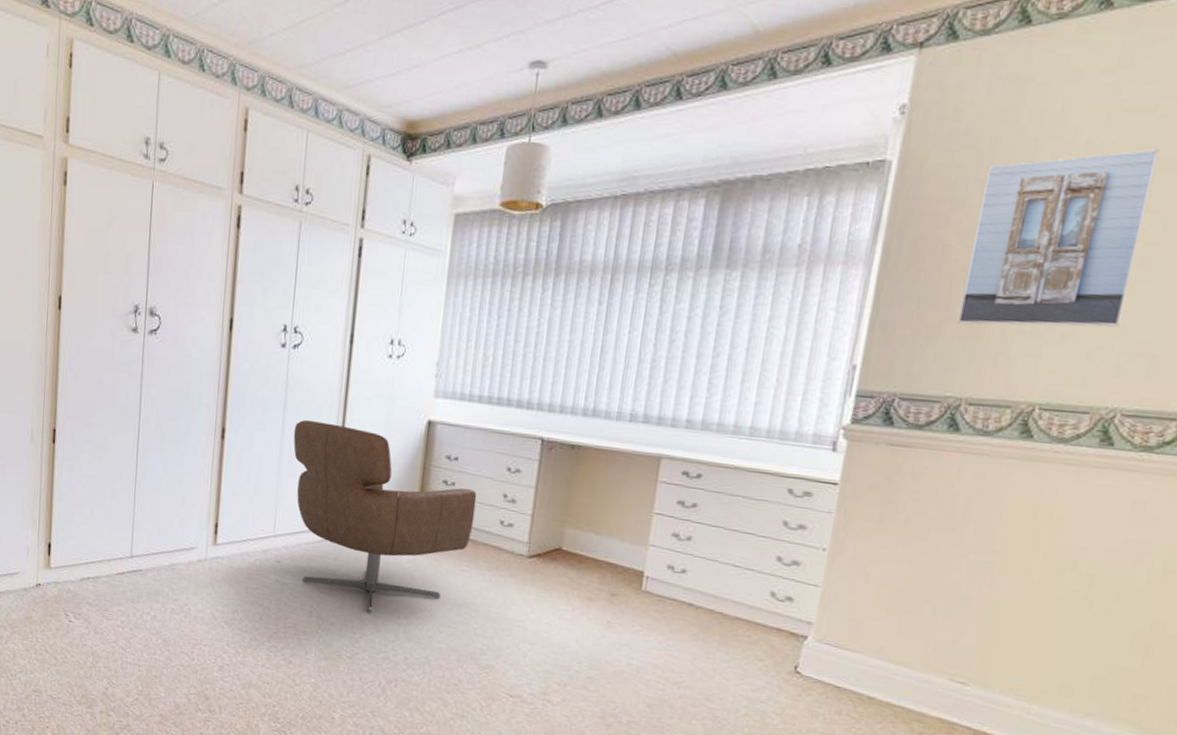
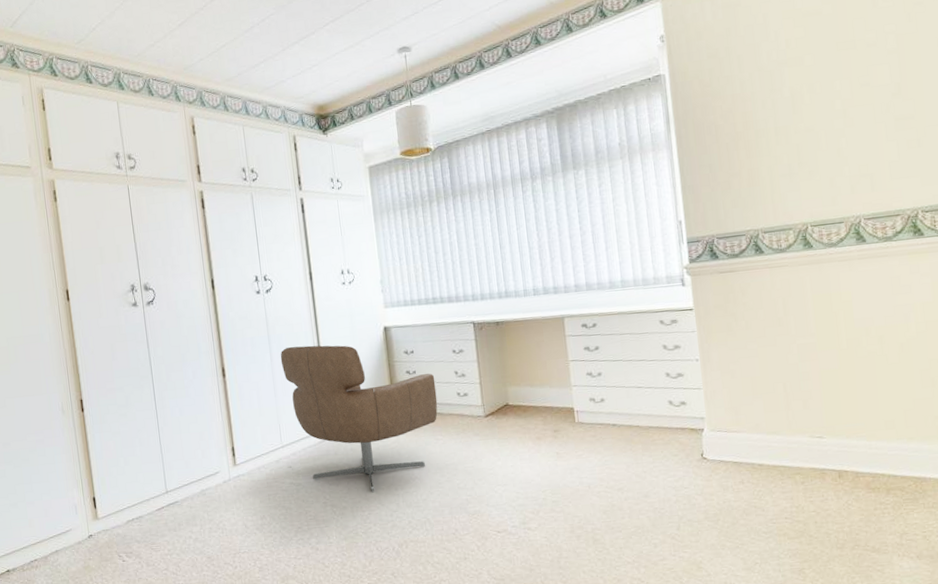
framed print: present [957,148,1160,327] -> none [728,37,844,178]

